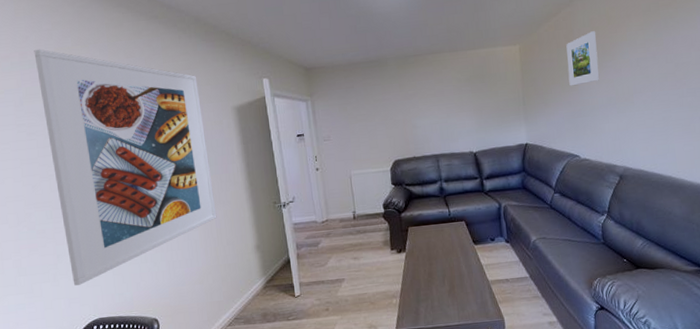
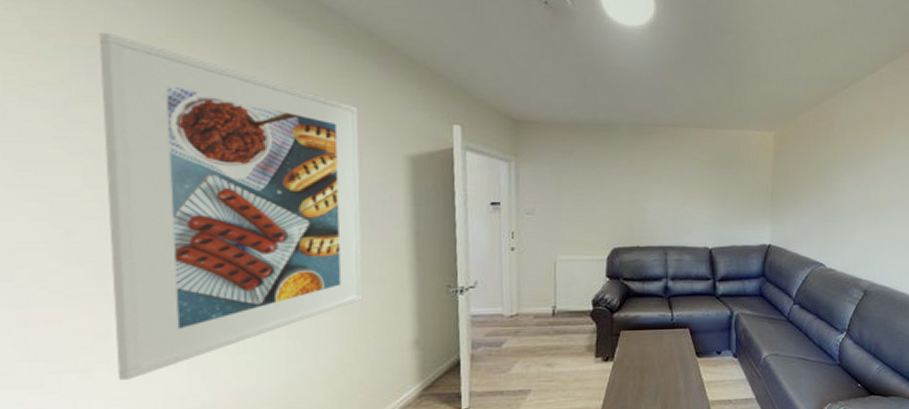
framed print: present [566,31,599,86] -> none [823,129,857,186]

